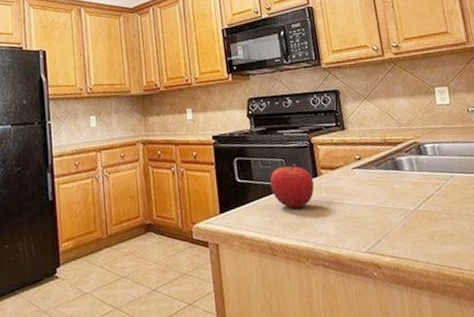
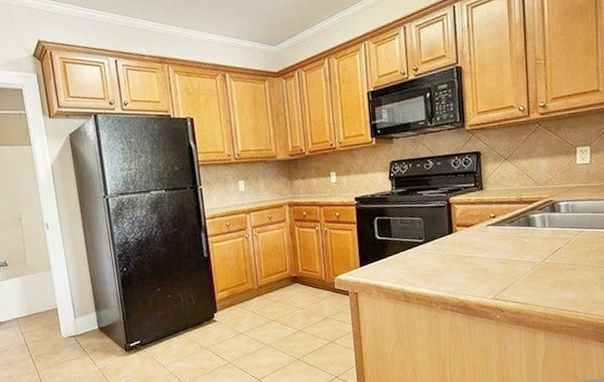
fruit: present [269,163,314,209] -> none [407,221,449,262]

